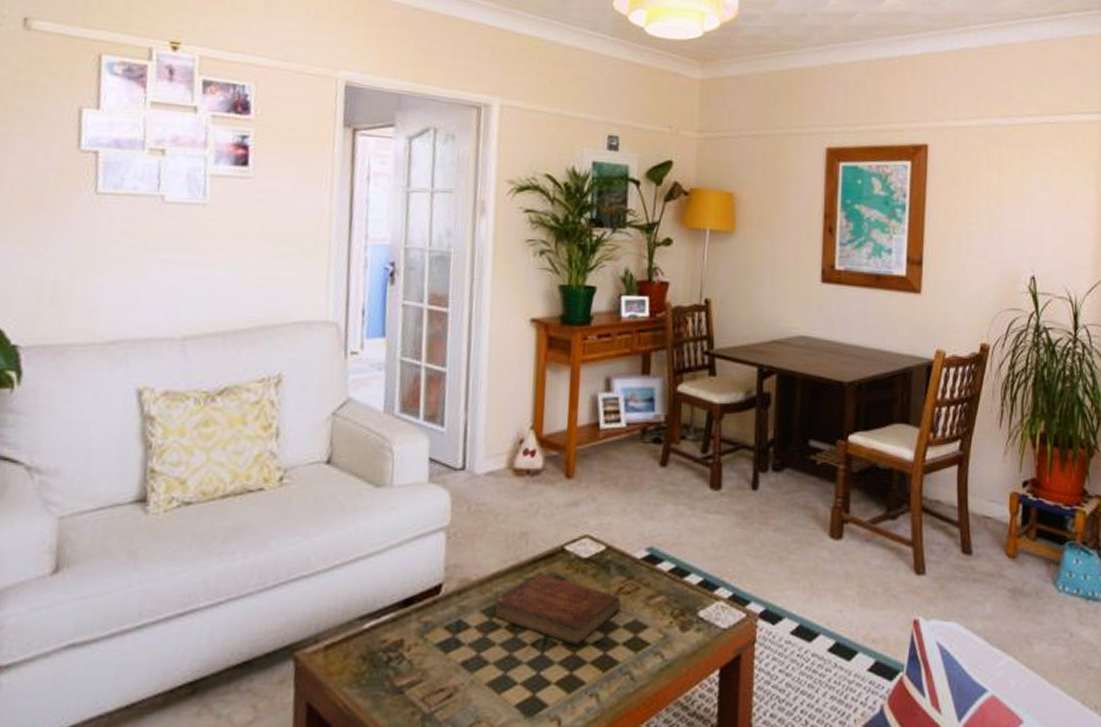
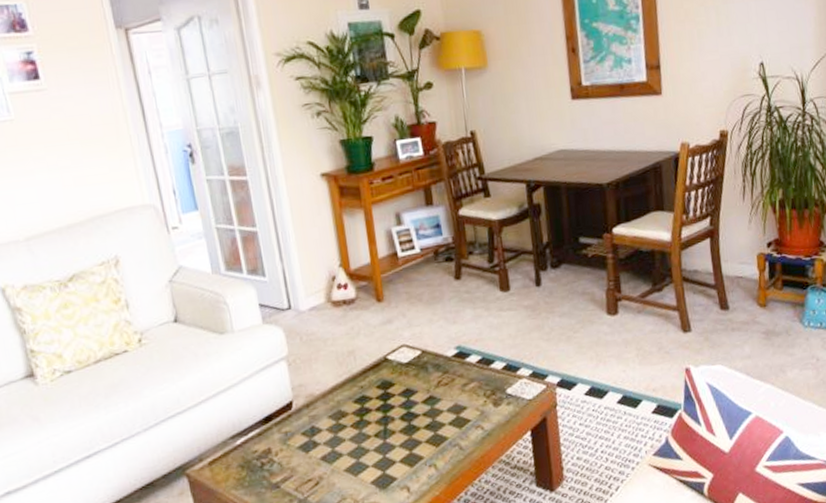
bible: present [494,573,621,646] -> none [338,379,442,432]

